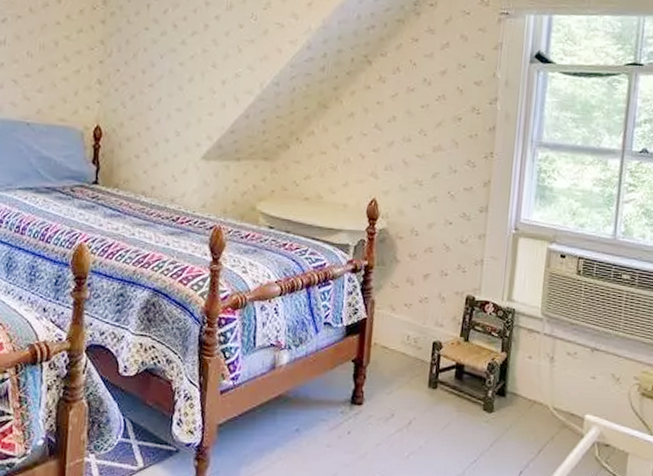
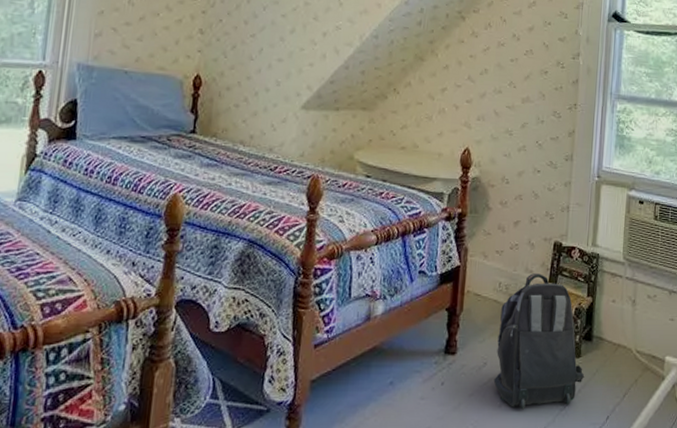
backpack: none [401,326,497,461] -> present [493,272,585,410]

